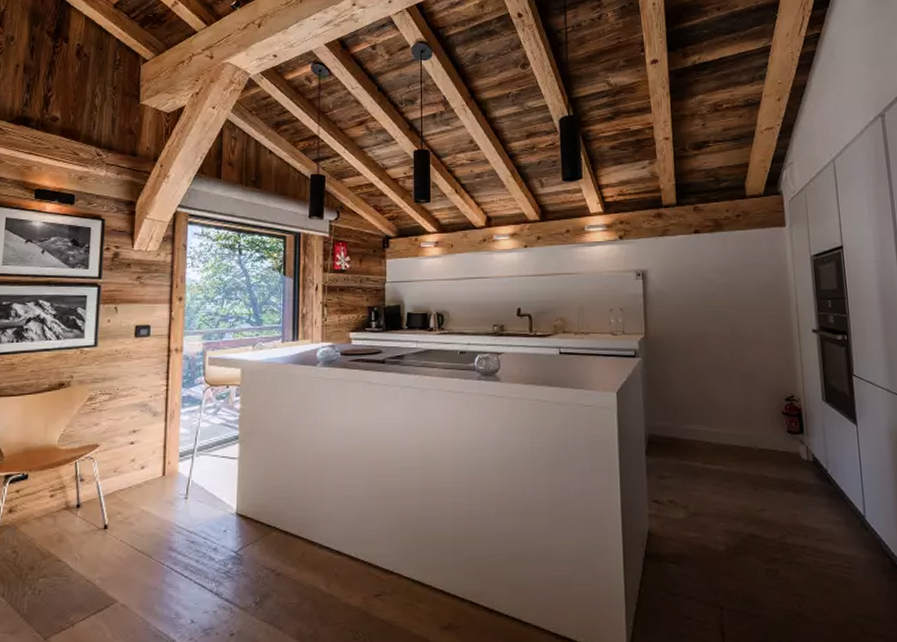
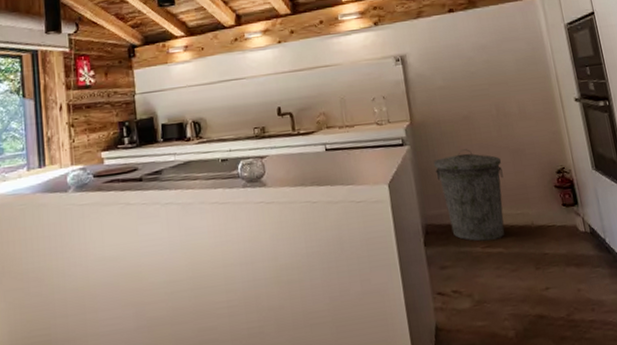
trash can: none [663,367,731,457] -> present [433,149,505,241]

